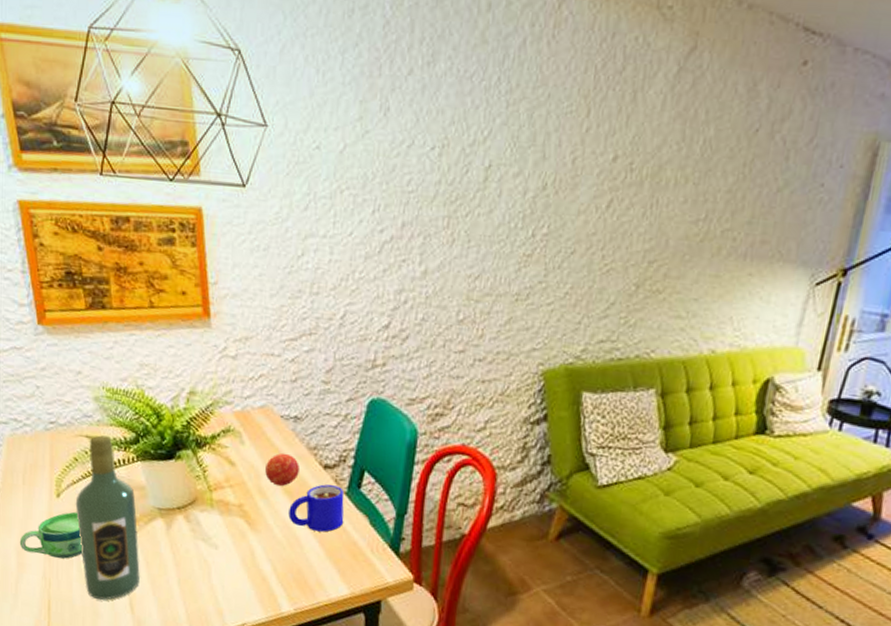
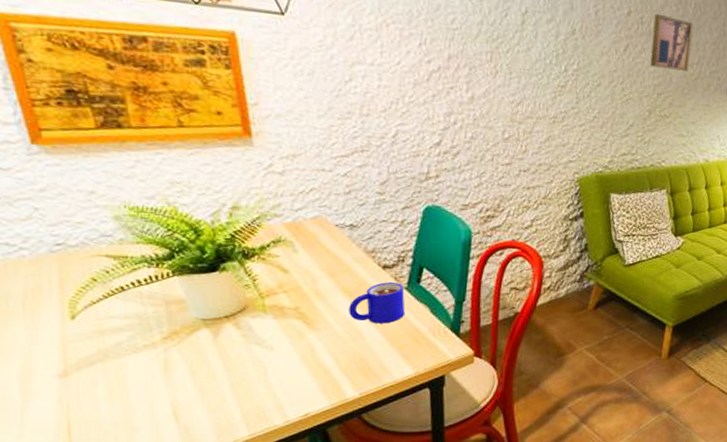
cup: present [19,511,83,559] -> none [22,332,110,380]
wine bottle: present [75,435,140,600] -> none [96,253,184,414]
apple: present [265,453,299,486] -> none [322,257,358,287]
wall art: none [640,156,701,231] -> present [650,13,693,72]

